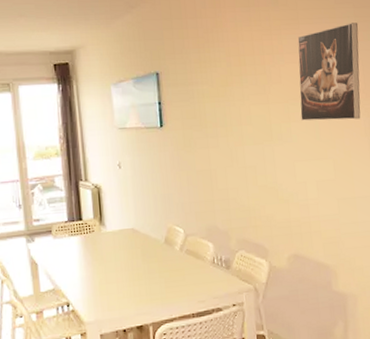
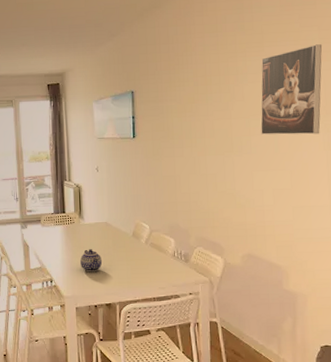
teapot: none [103,262,131,290] -> present [80,249,103,272]

